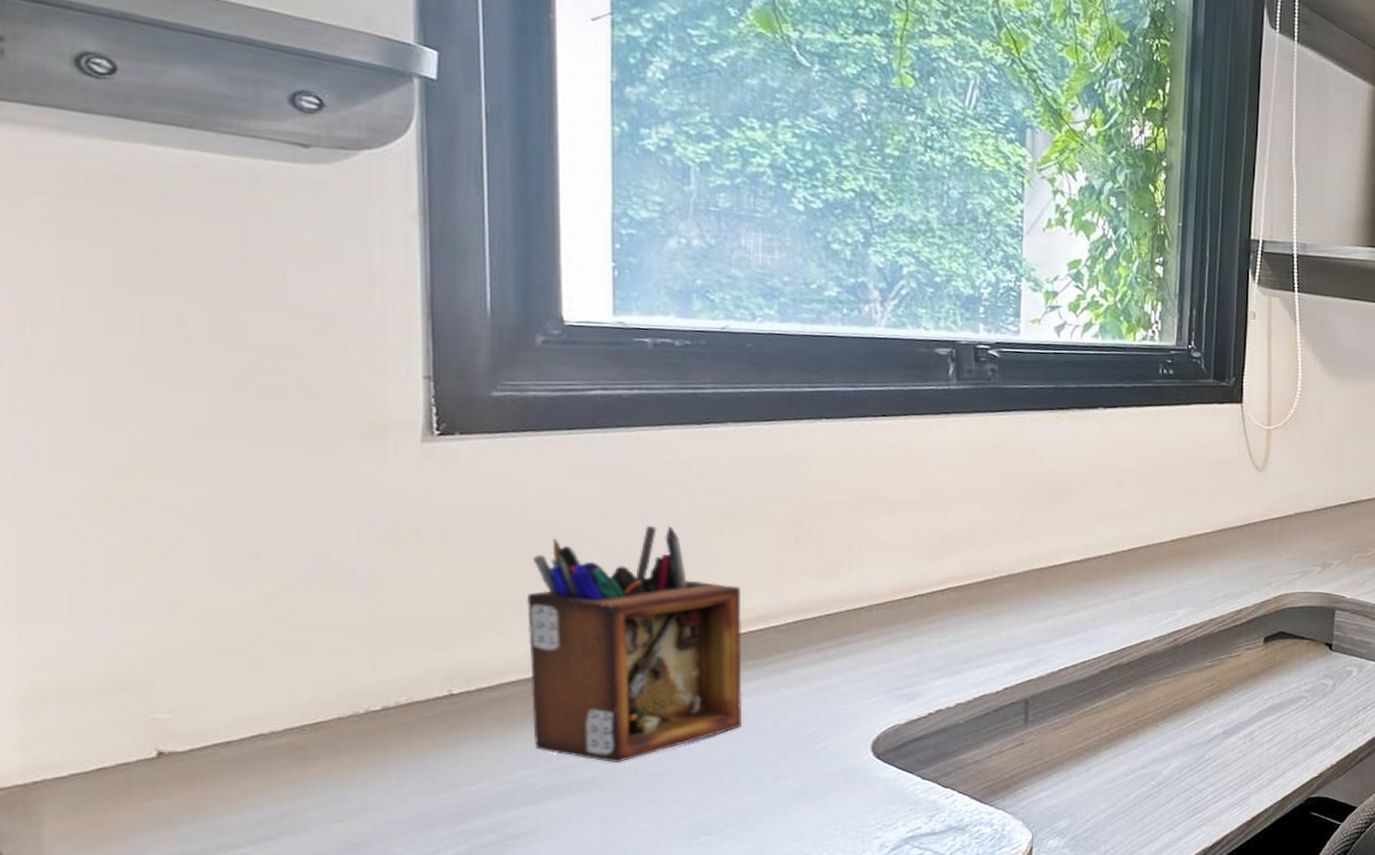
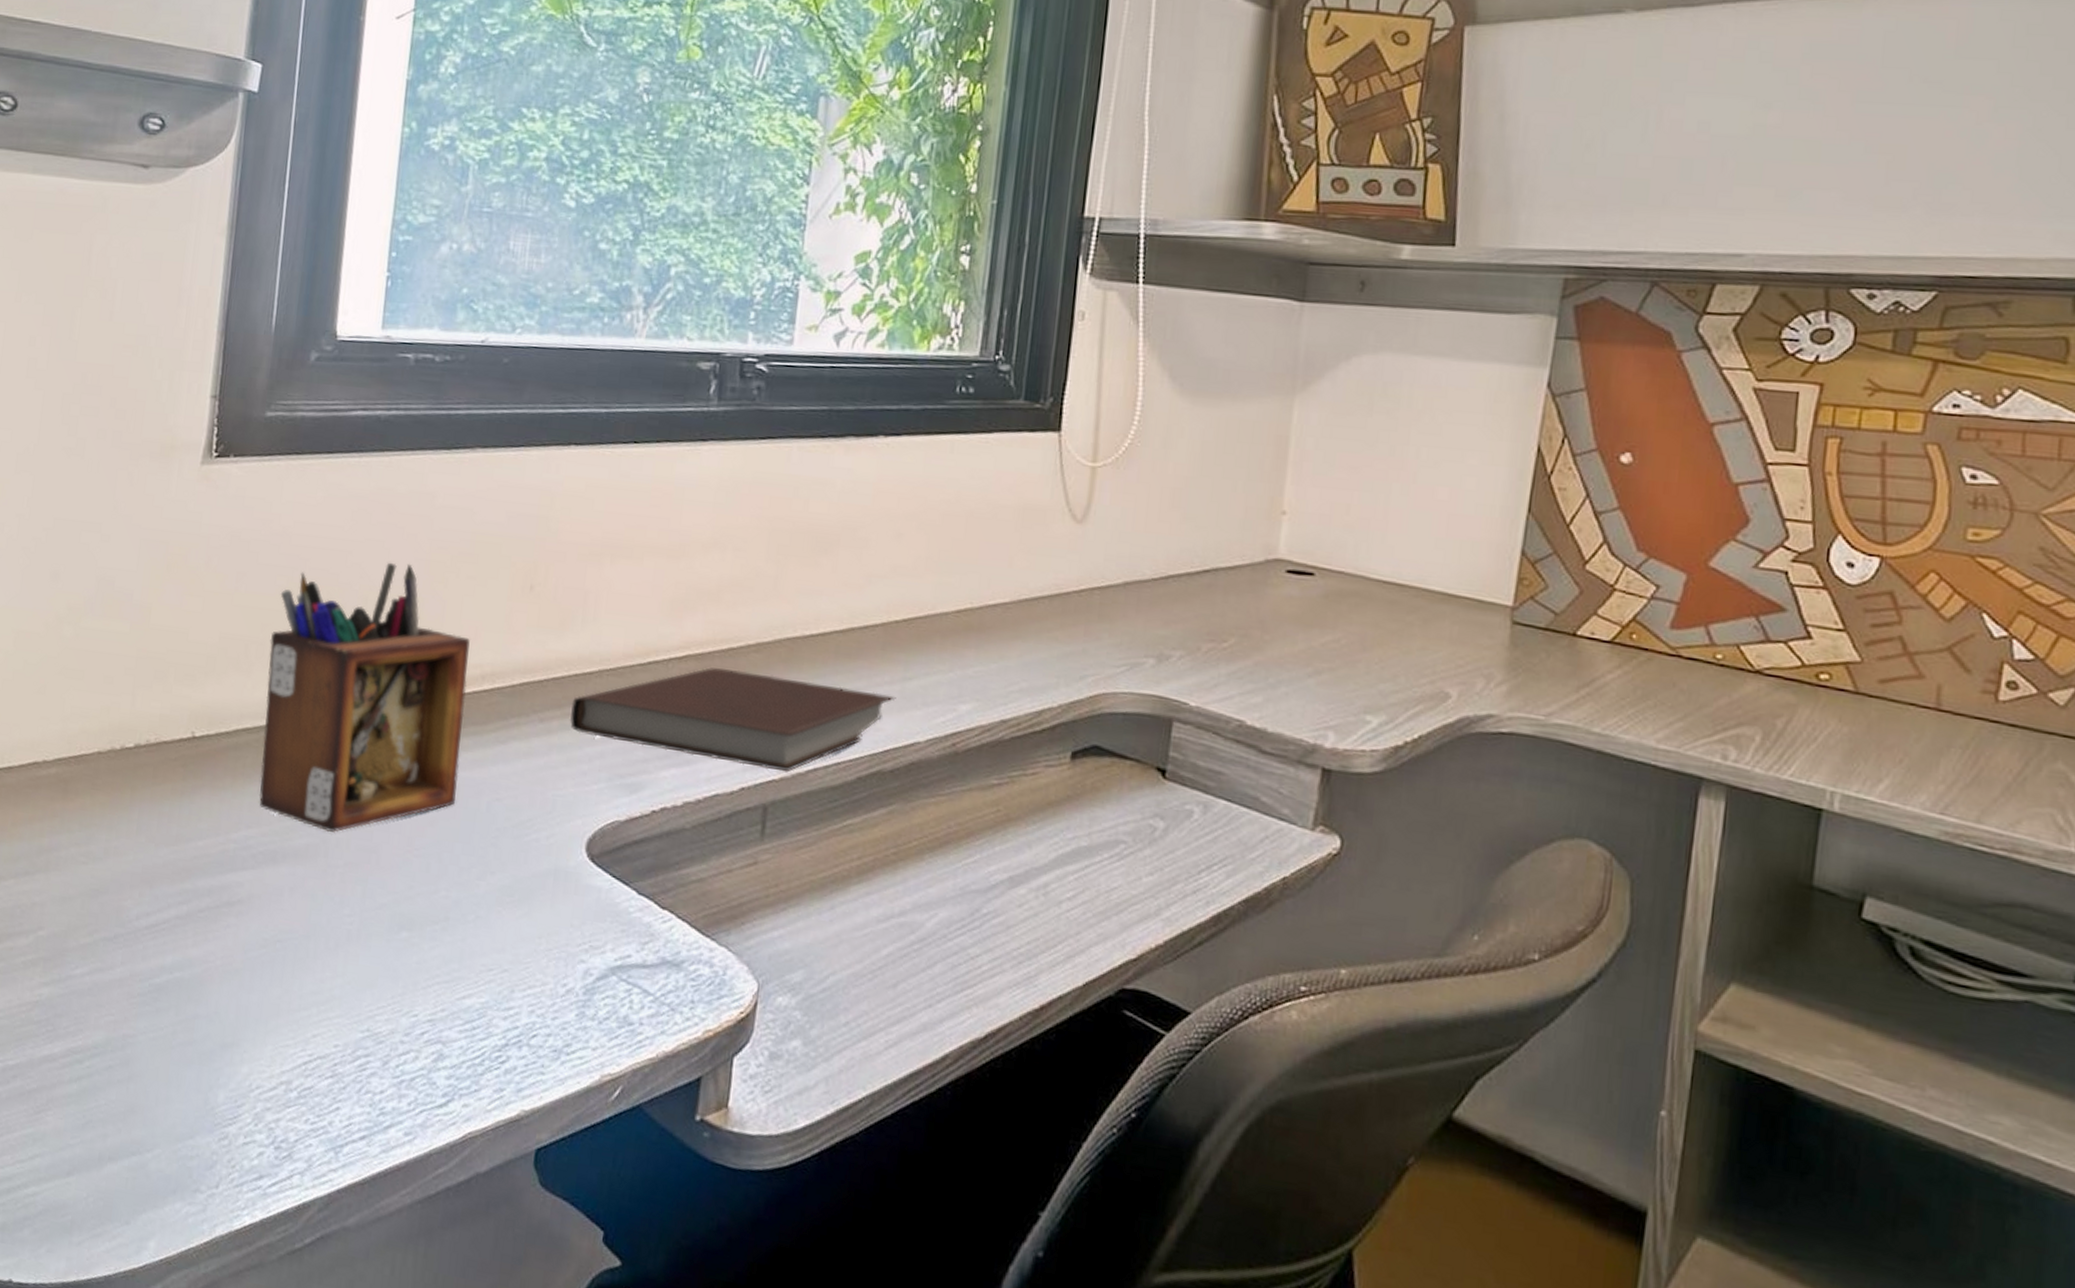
notebook: none [845,596,1128,672] -> present [569,667,896,772]

